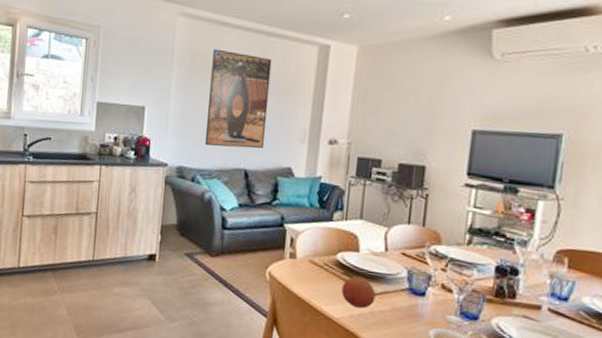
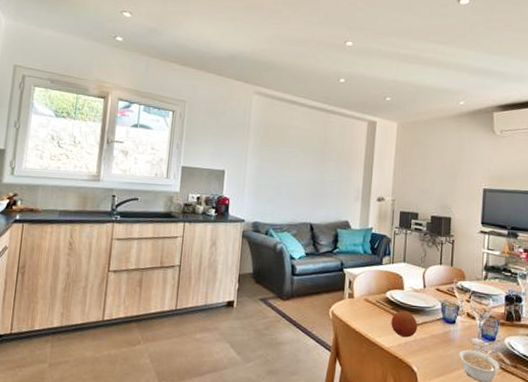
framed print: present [204,49,272,149] -> none [276,122,331,206]

